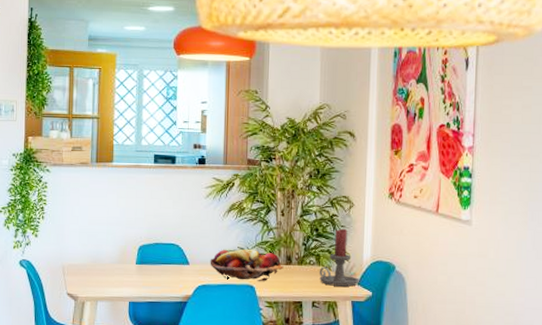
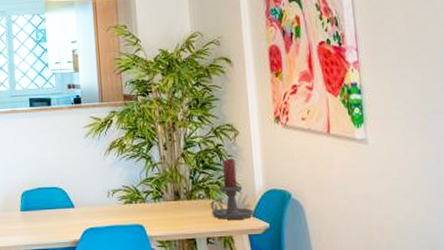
fruit basket: present [210,248,284,282] -> none [95,186,173,221]

